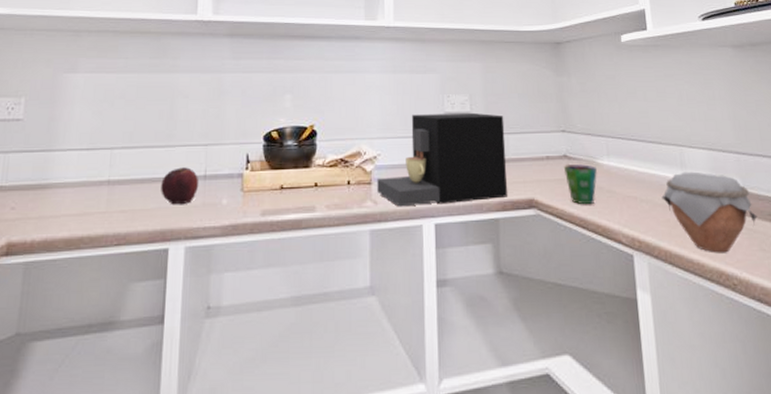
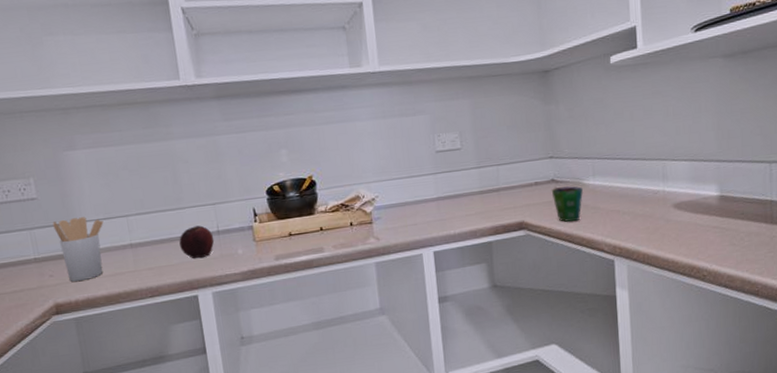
utensil holder: none [31,145,86,219] -> present [52,217,104,282]
coffee maker: present [377,112,508,207] -> none [377,148,500,241]
jar: present [661,171,758,253] -> none [643,182,731,252]

